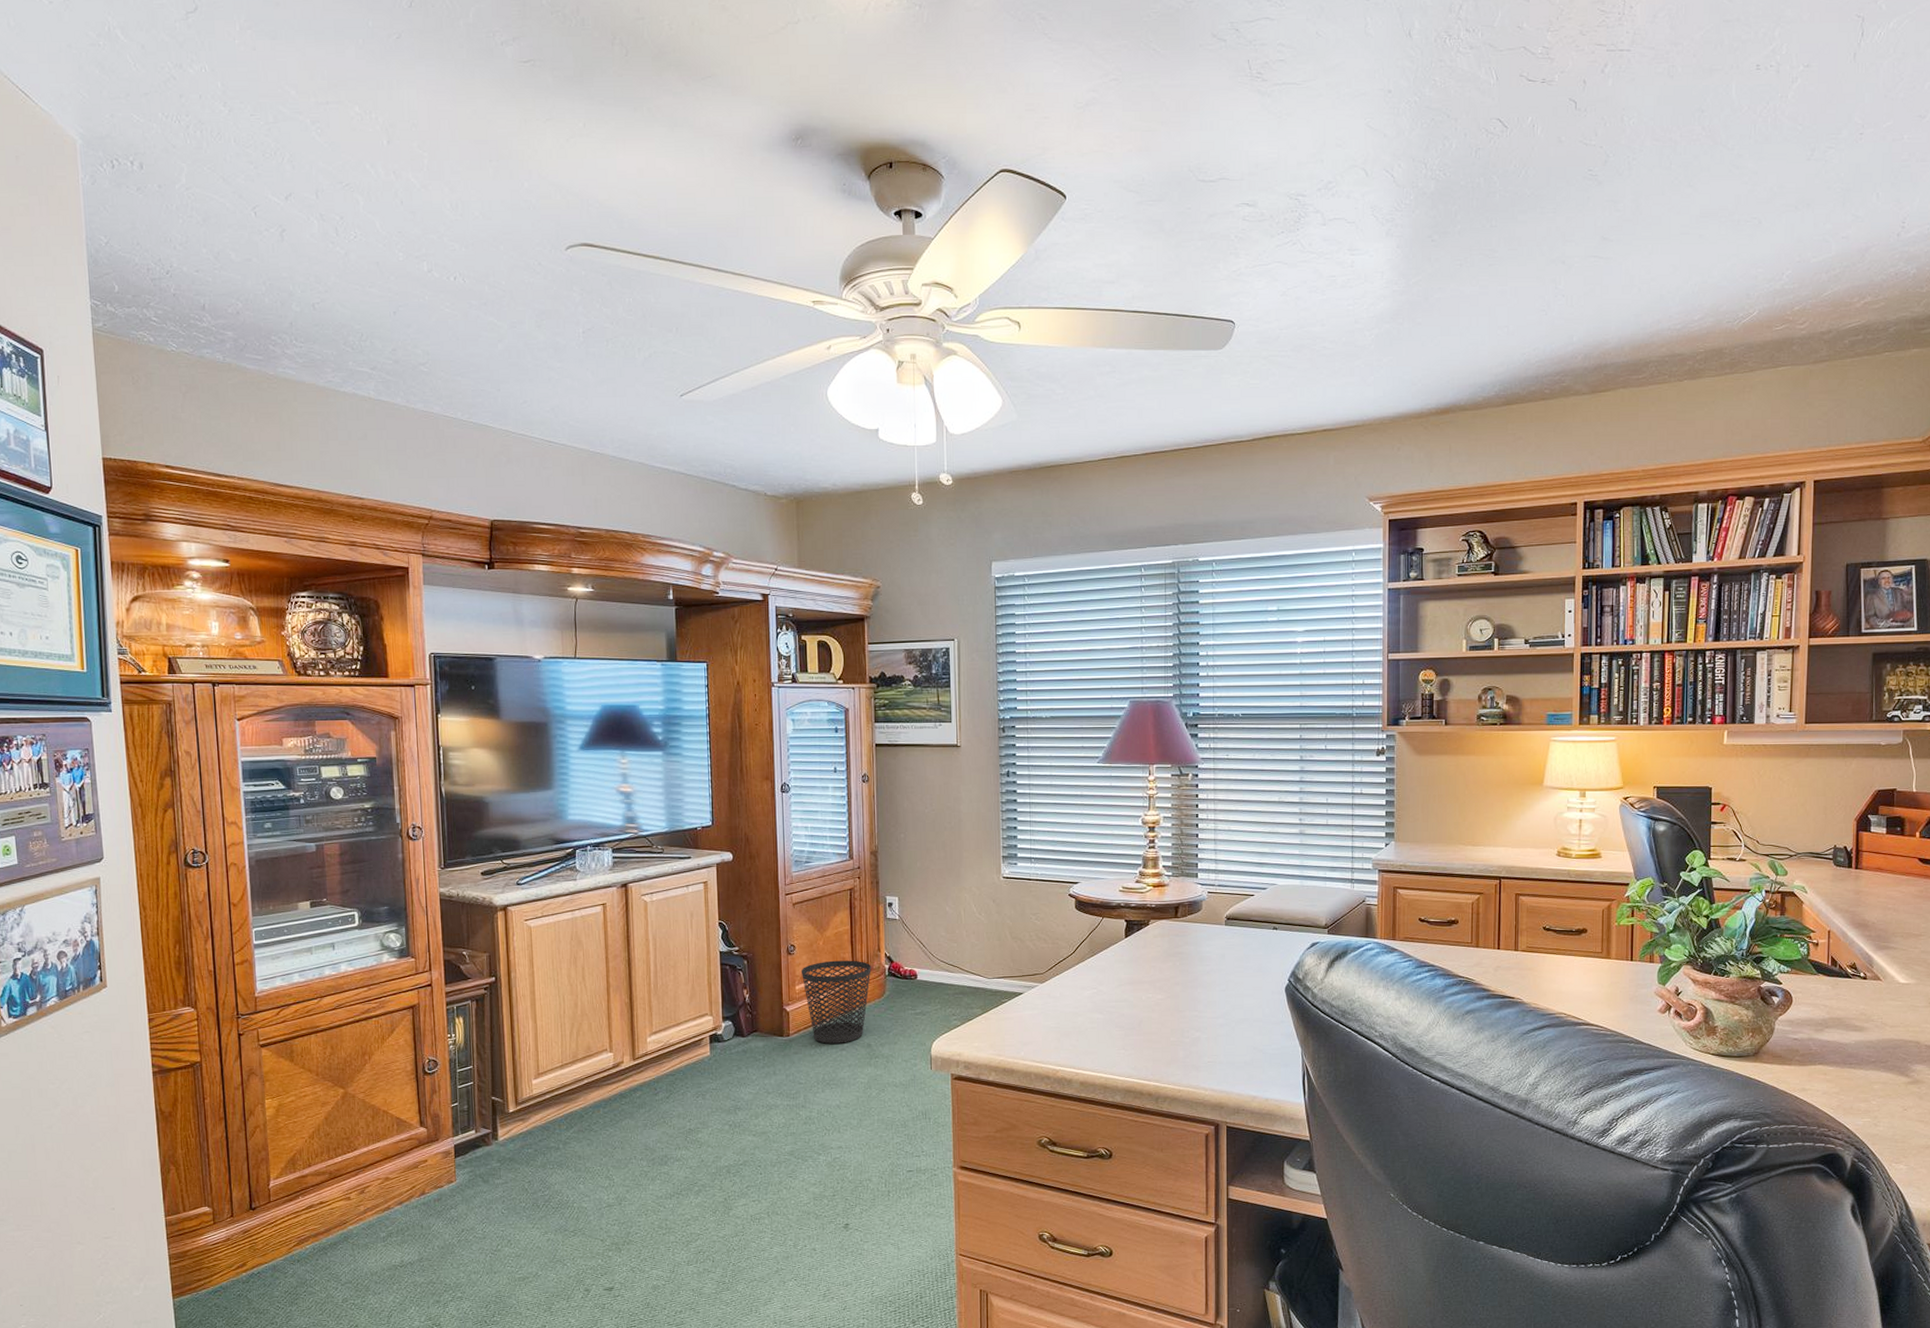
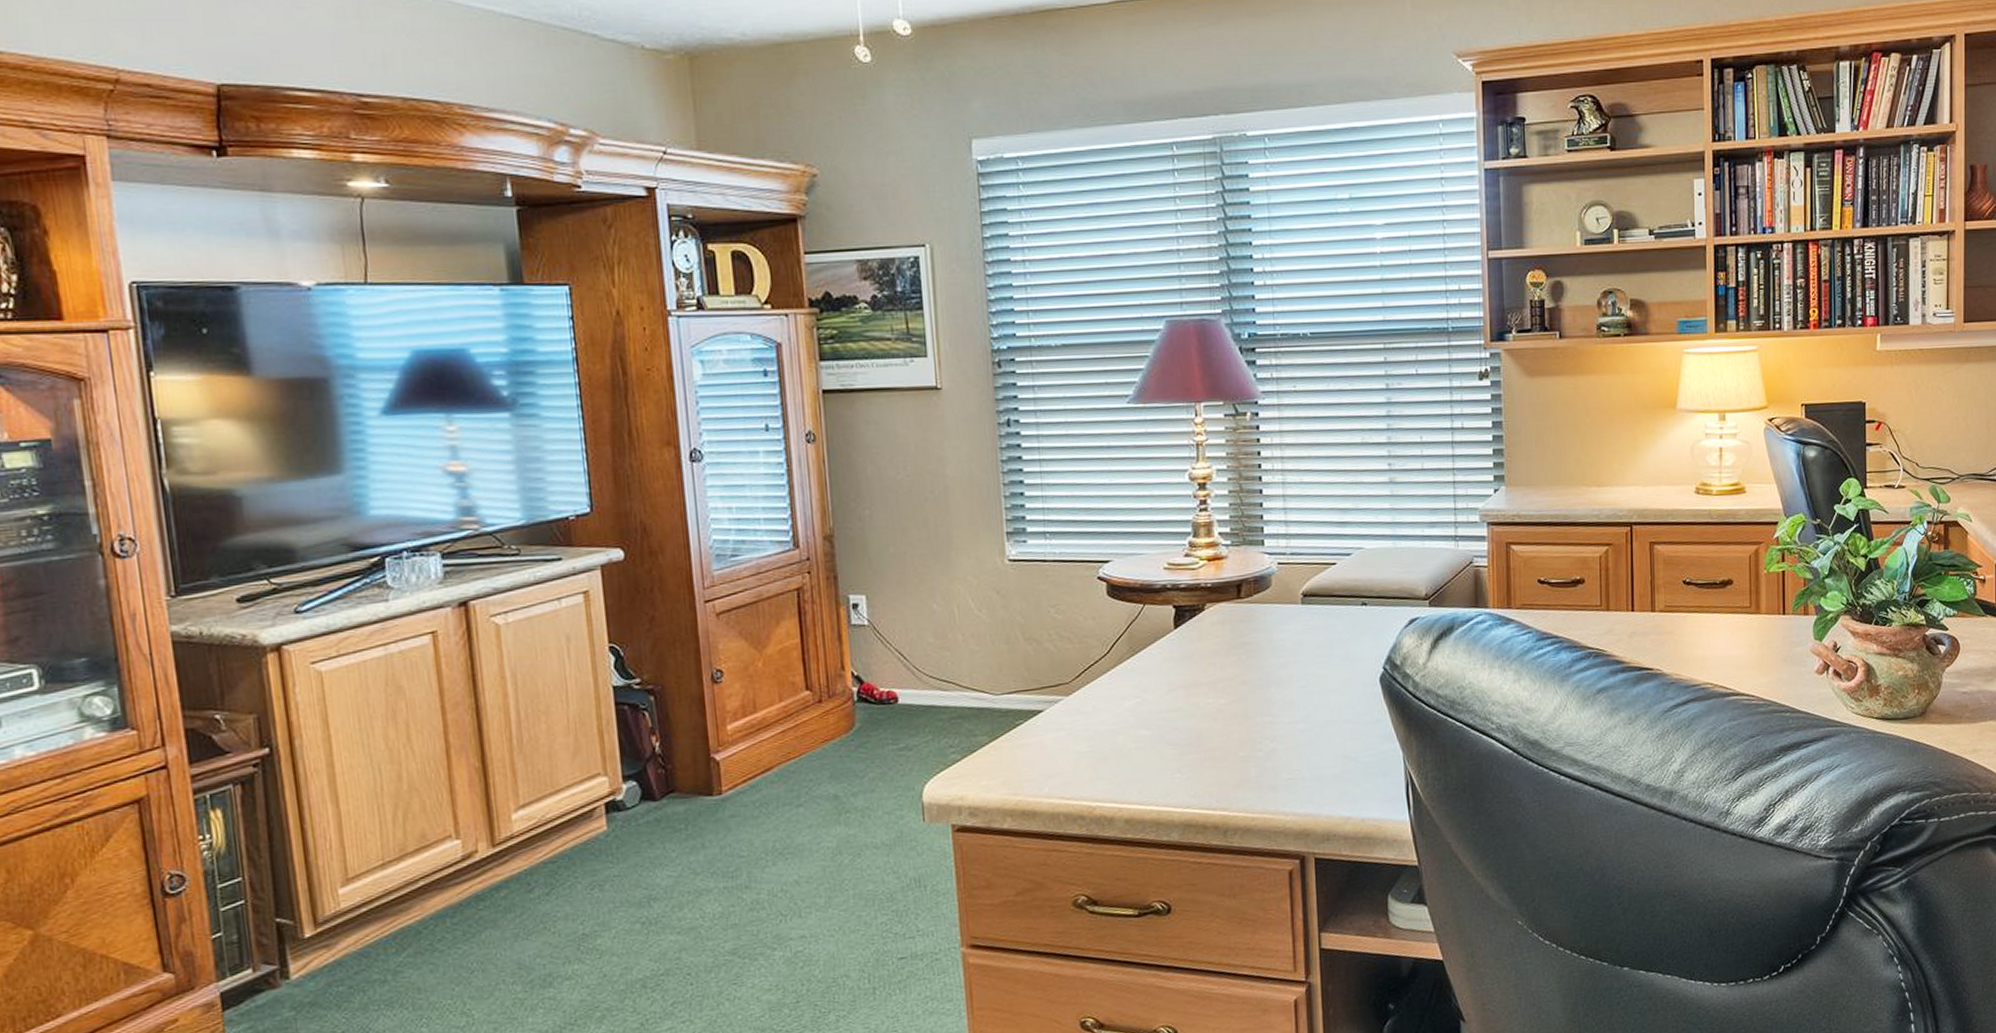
wastebasket: present [800,960,871,1044] -> none [733,684,834,800]

